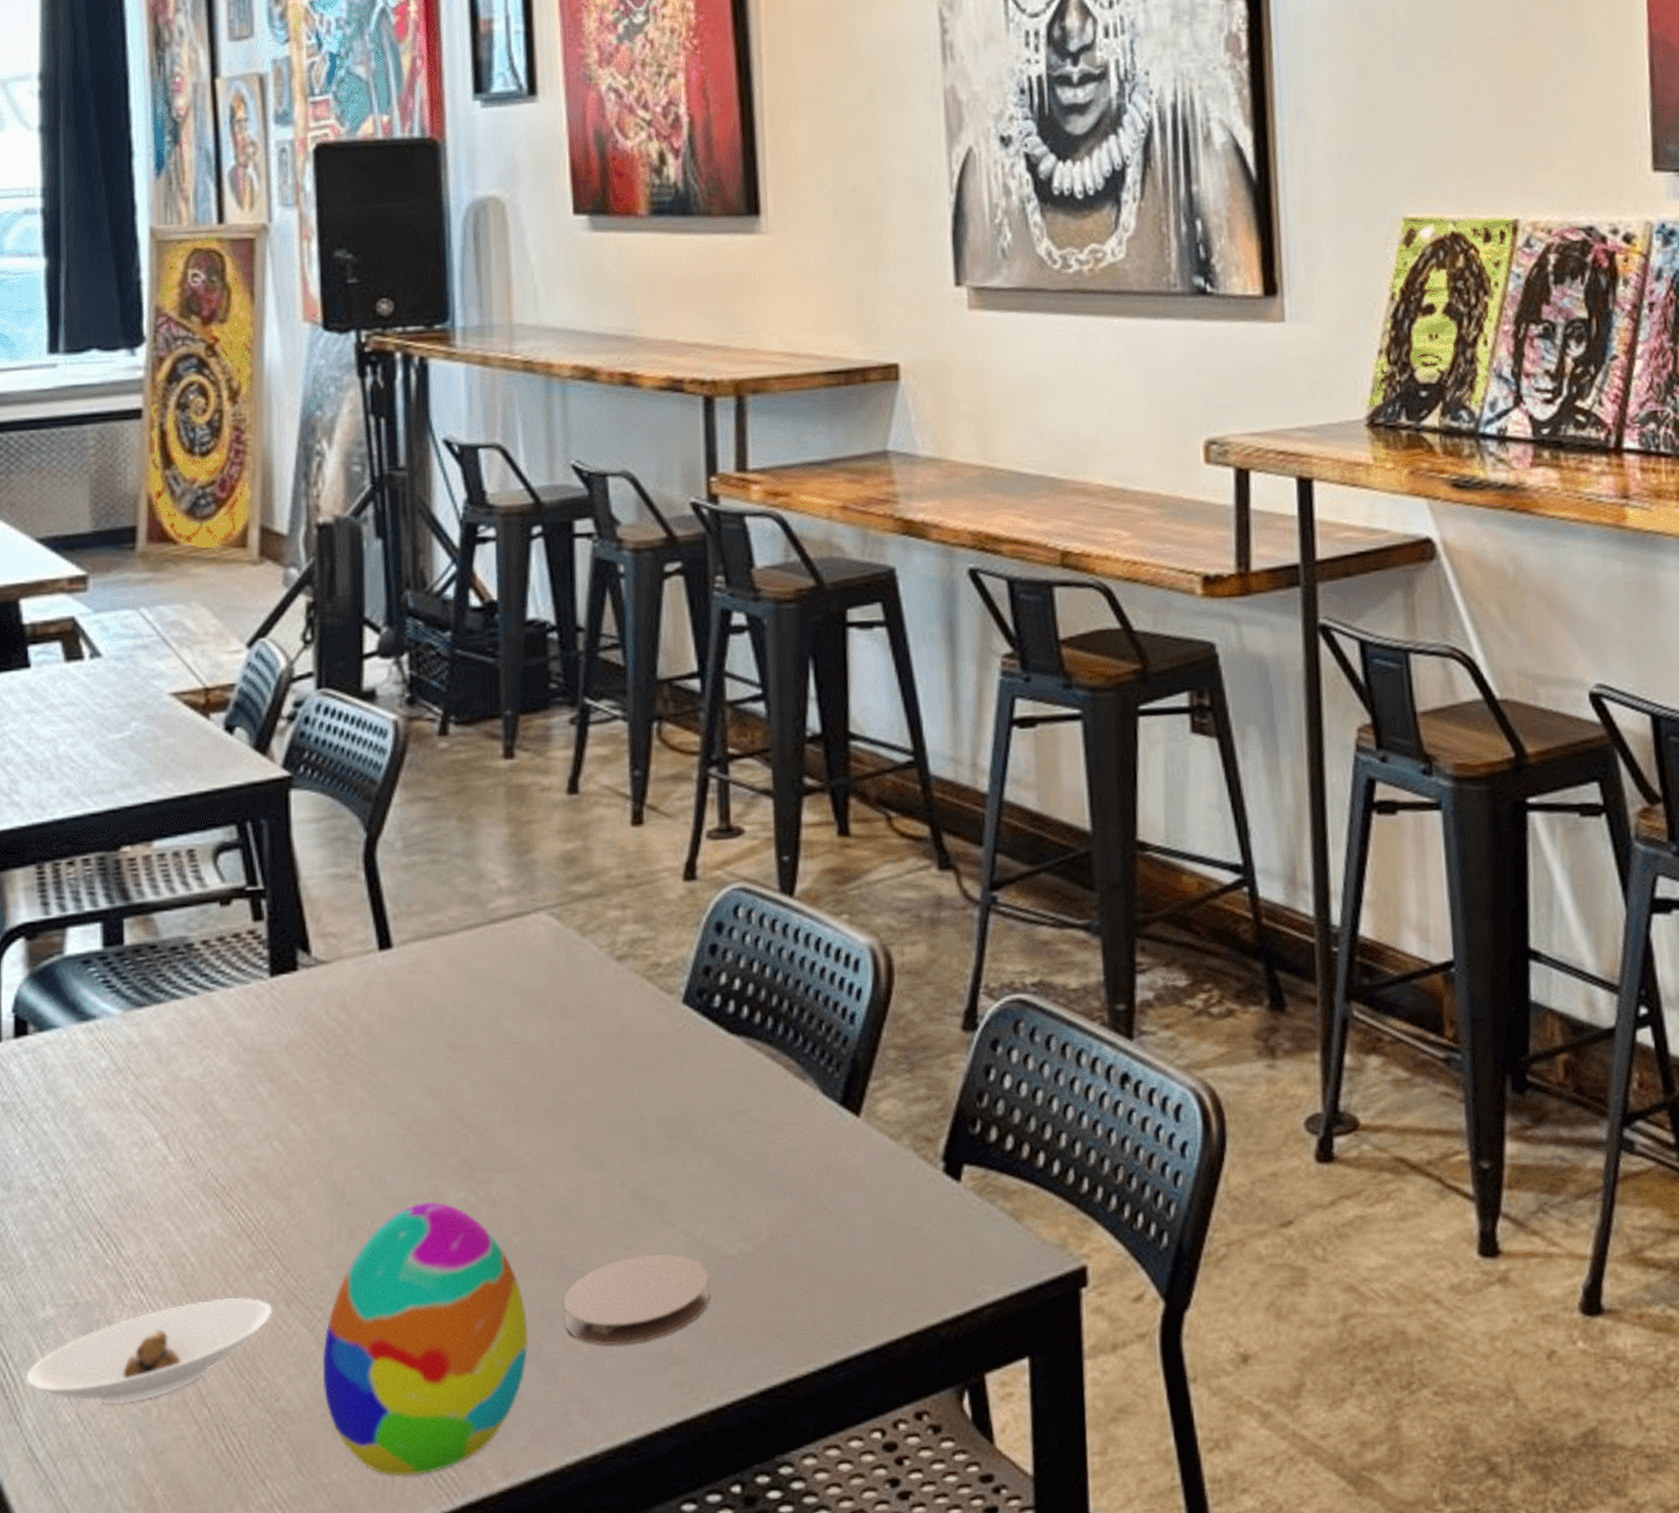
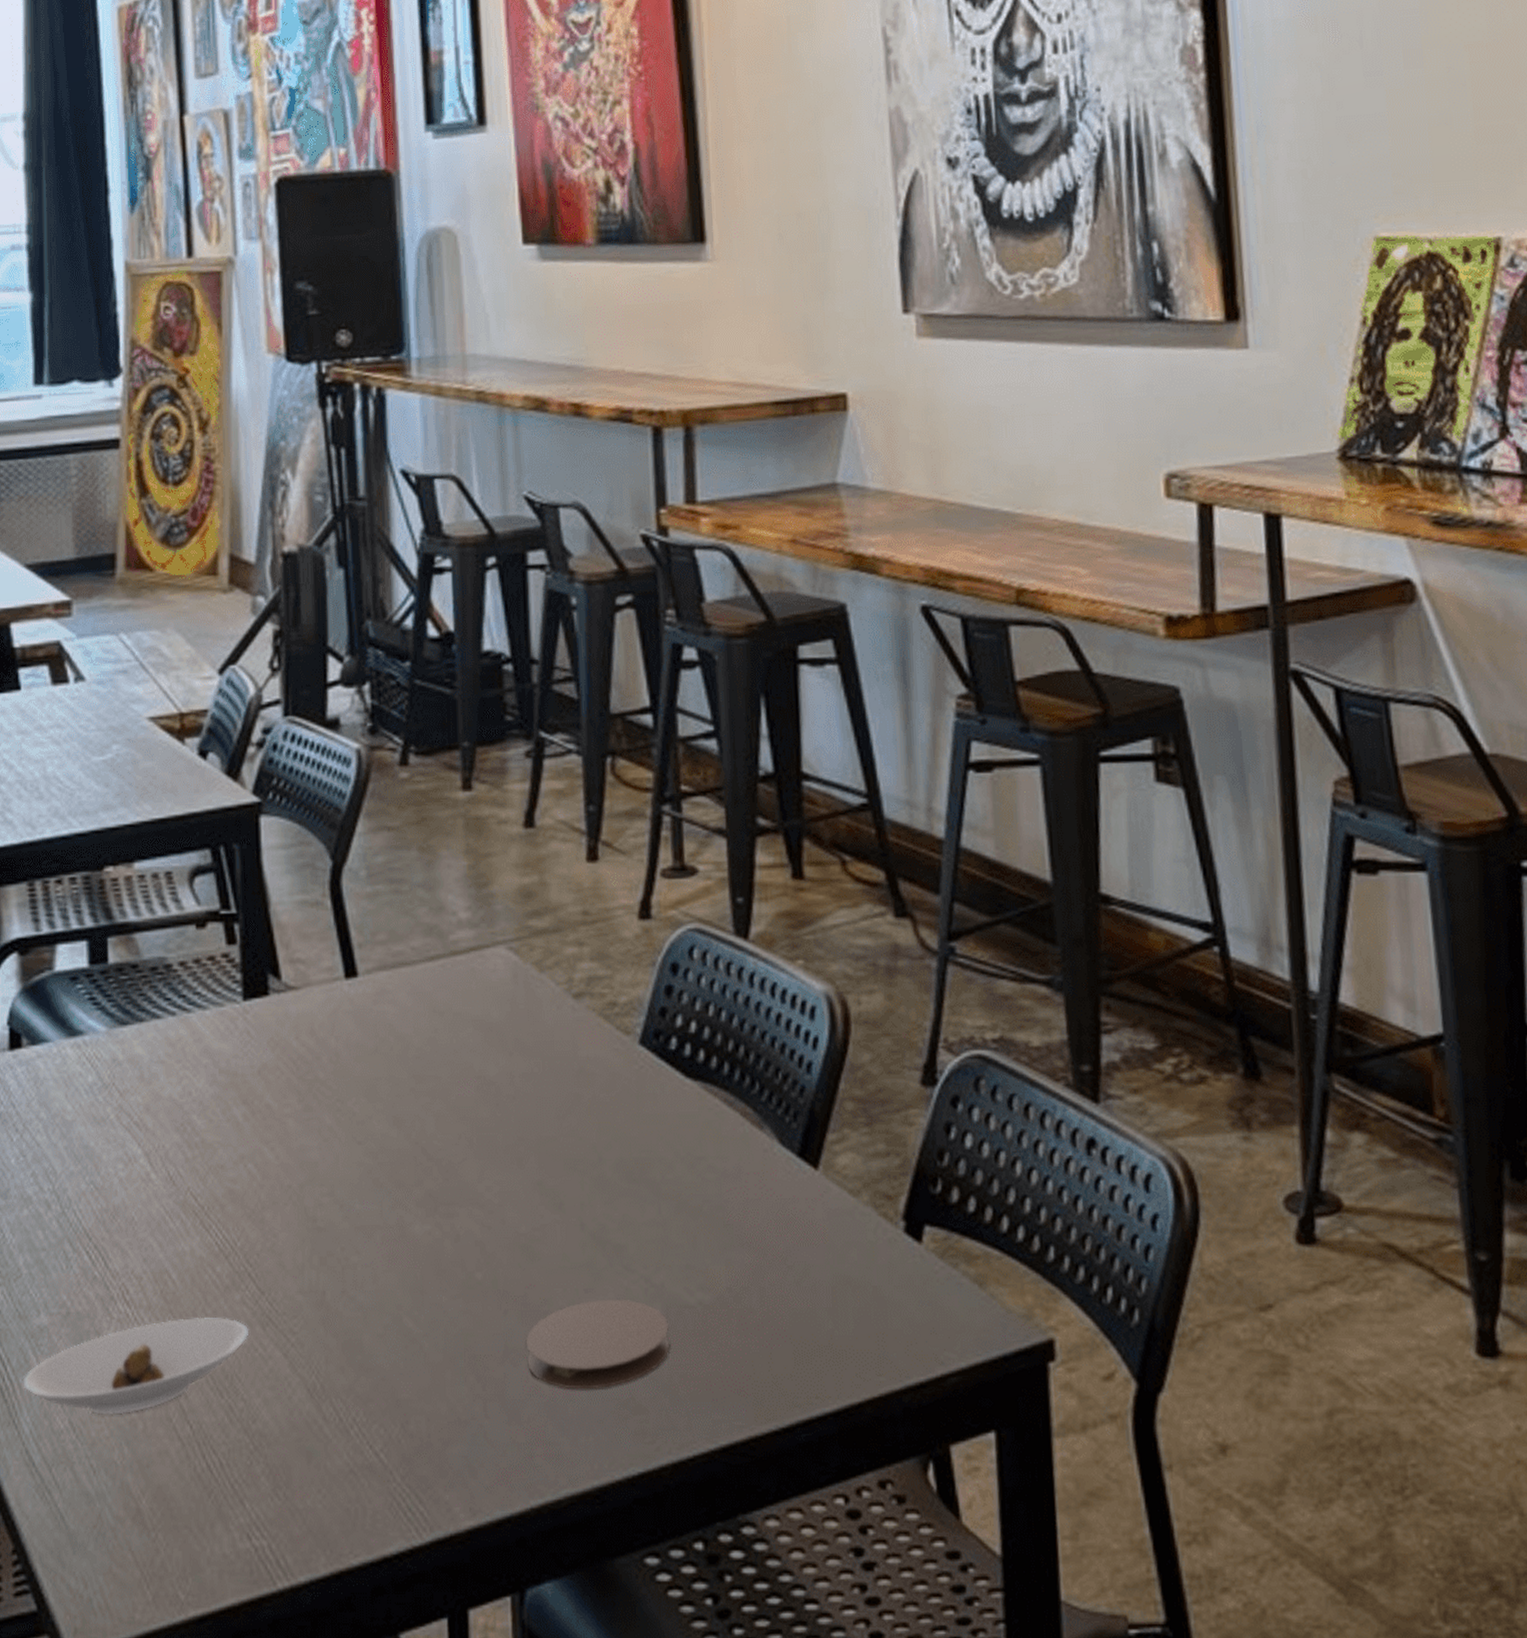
decorative egg: present [322,1201,529,1476] -> none [296,1232,493,1507]

